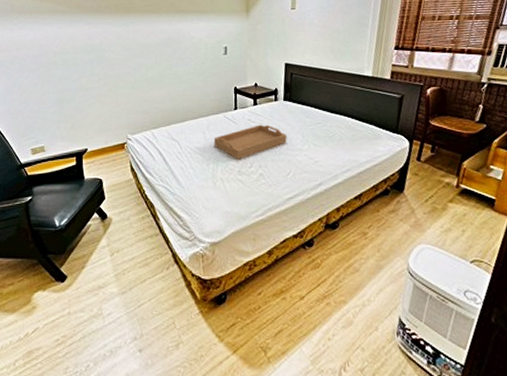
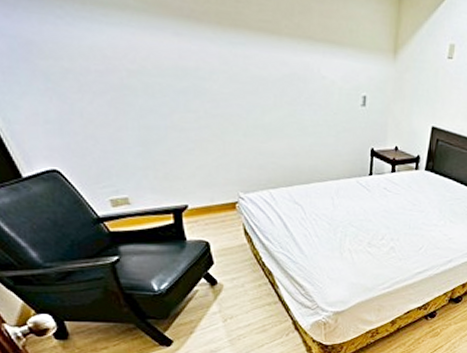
serving tray: present [214,124,287,160] -> none [344,194,424,231]

